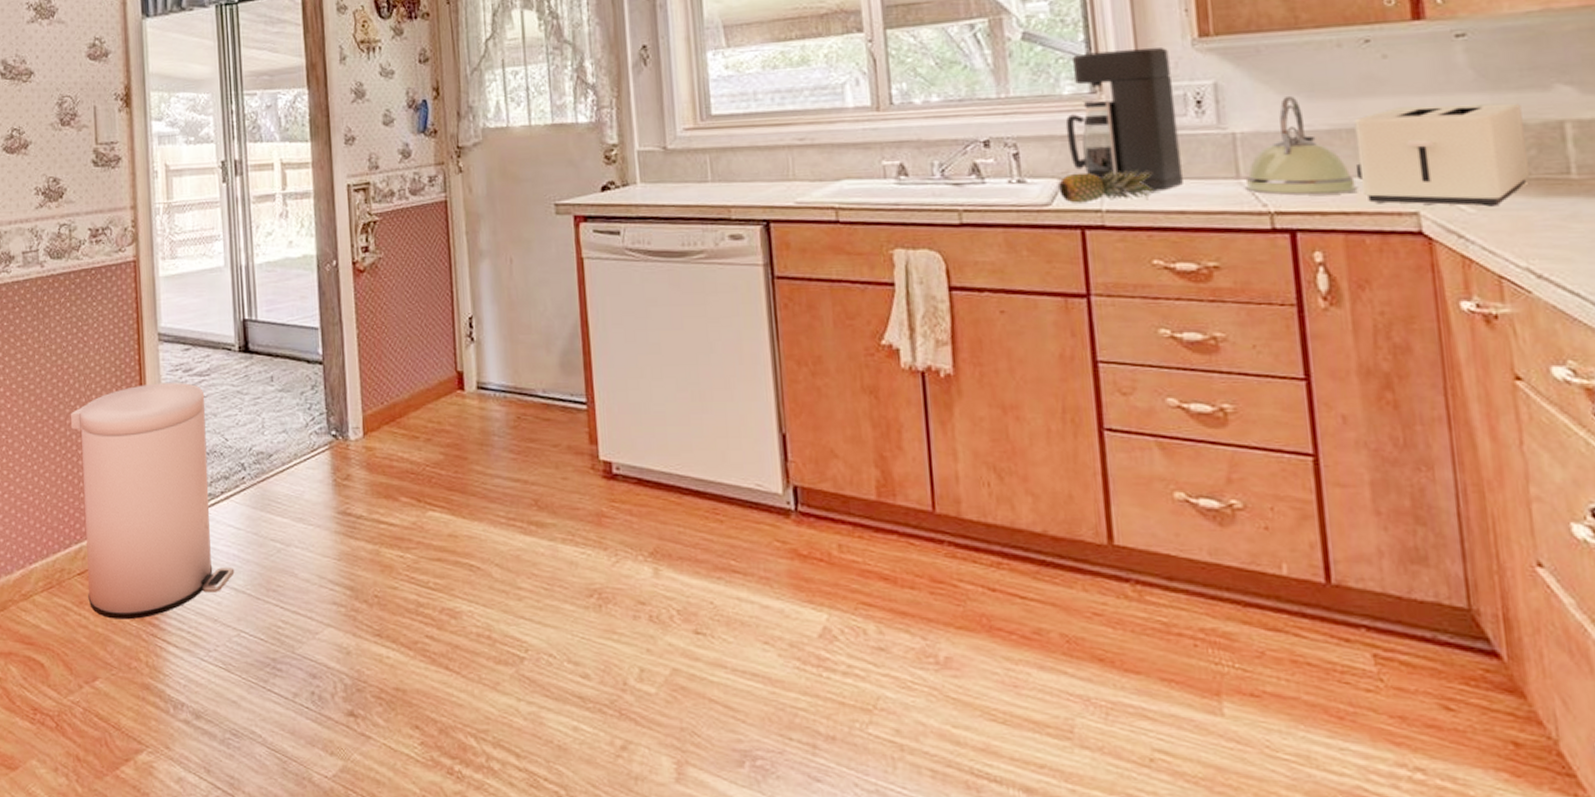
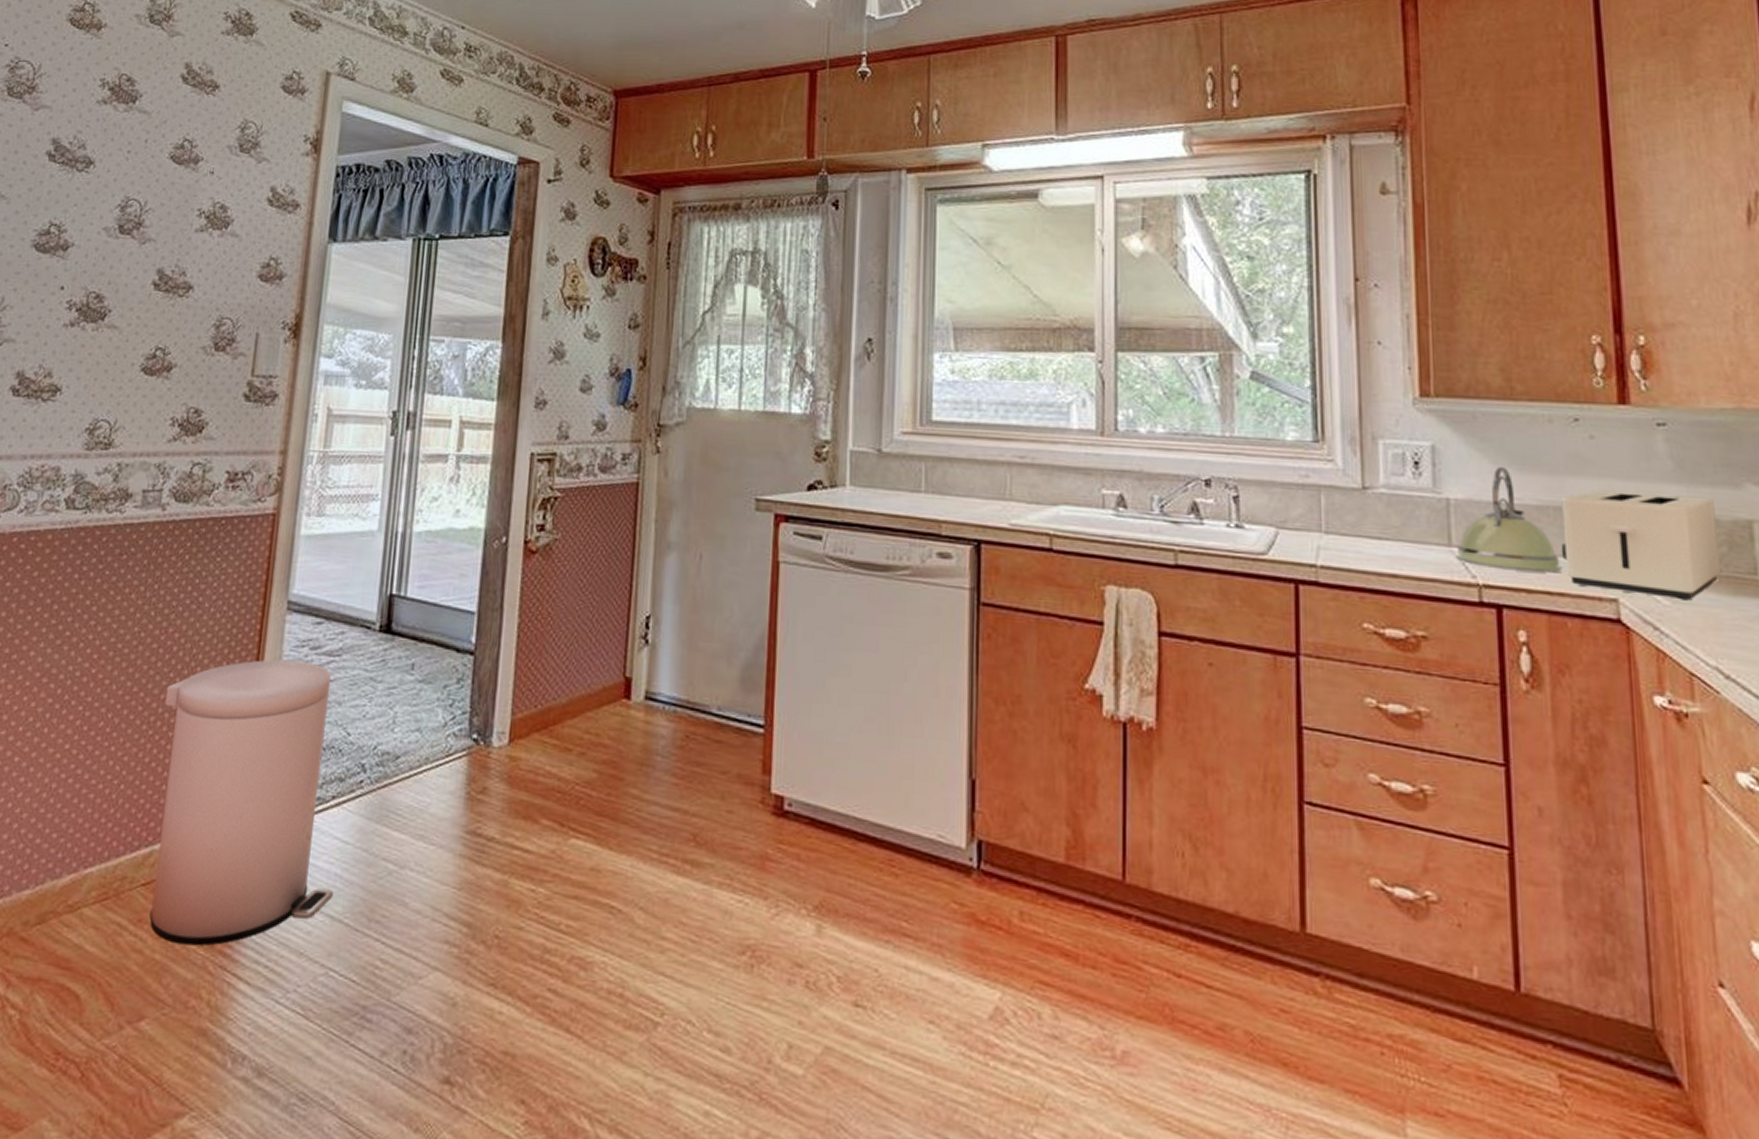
fruit: present [1059,170,1153,203] -> none [1276,523,1369,560]
coffee maker: present [1065,48,1183,192] -> none [1287,400,1397,552]

